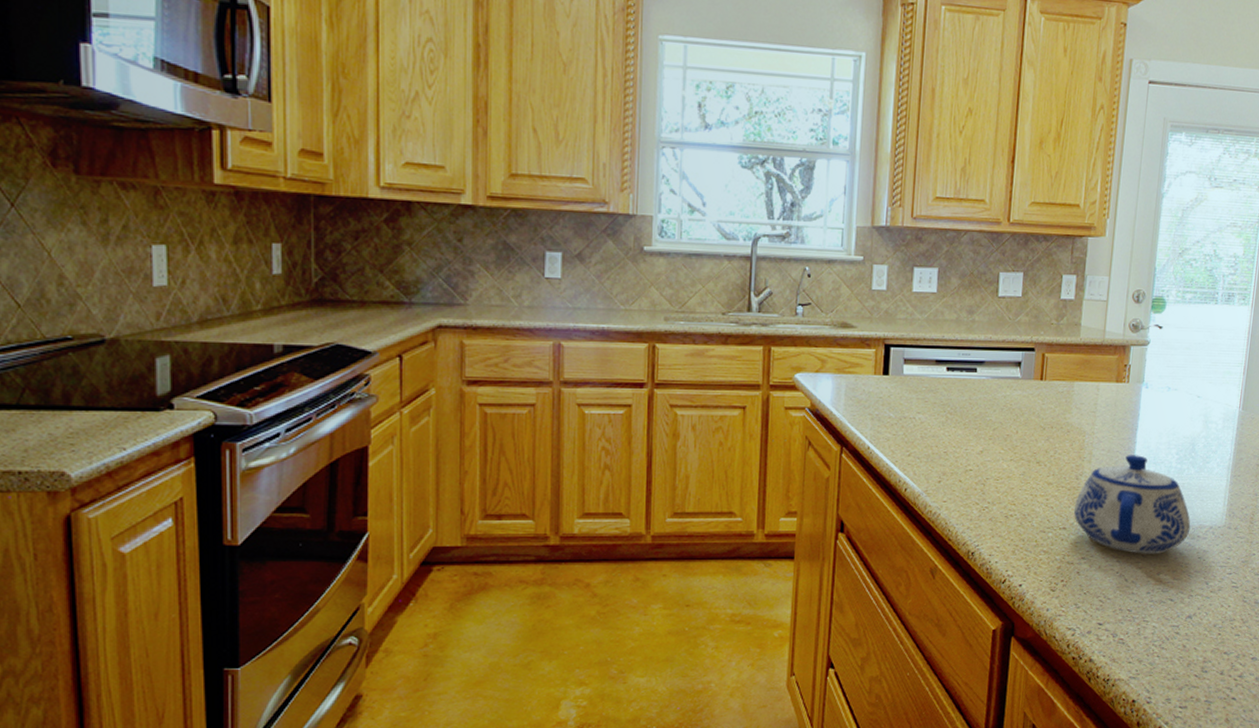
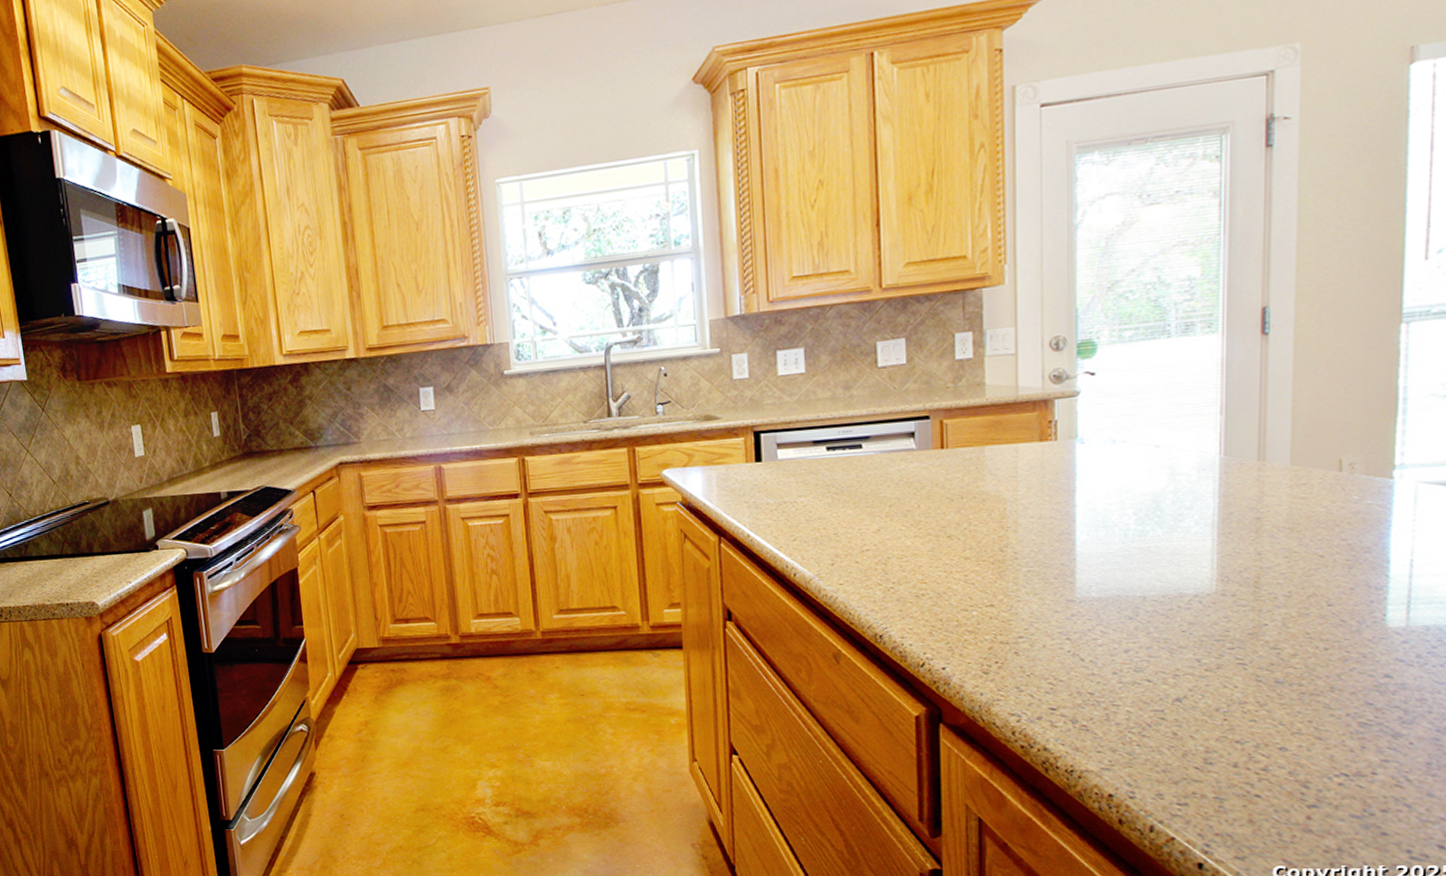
teapot: present [1073,455,1191,554] -> none [1001,519,1166,630]

